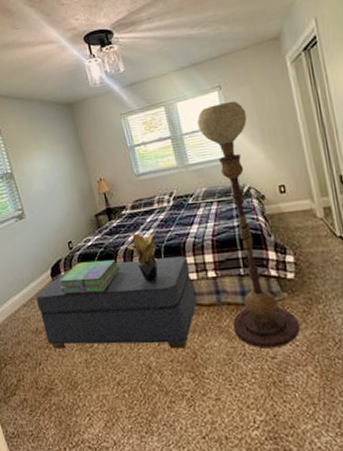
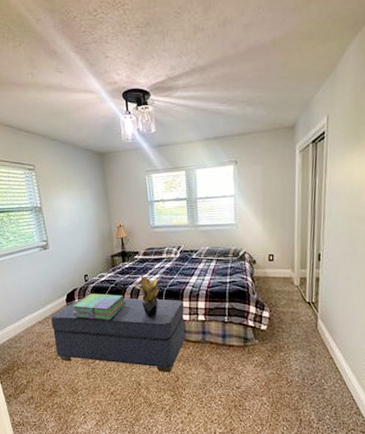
floor lamp: present [197,100,300,349] -> none [211,176,263,381]

